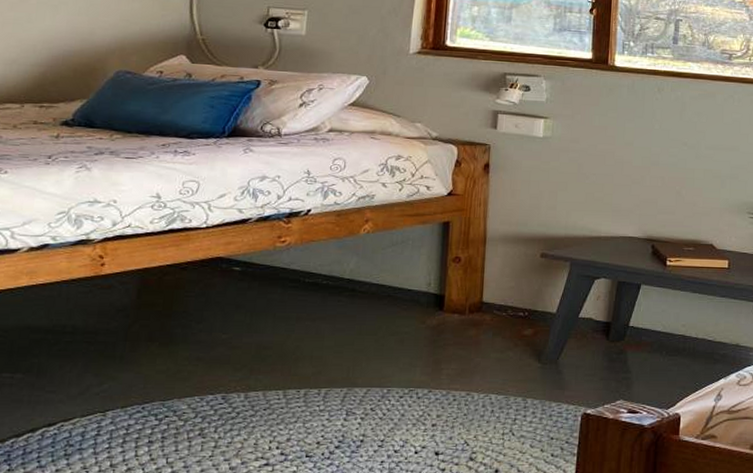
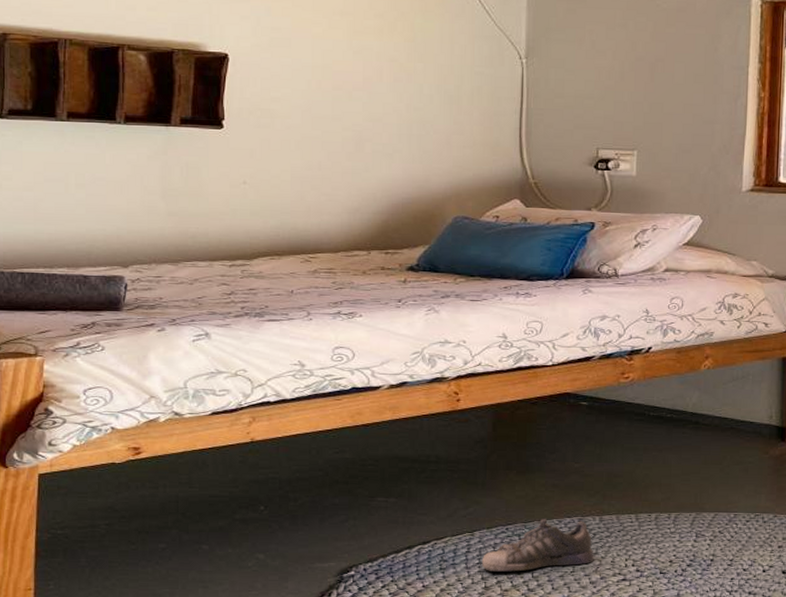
shoe: none [111,396,236,457] -> present [481,519,594,572]

